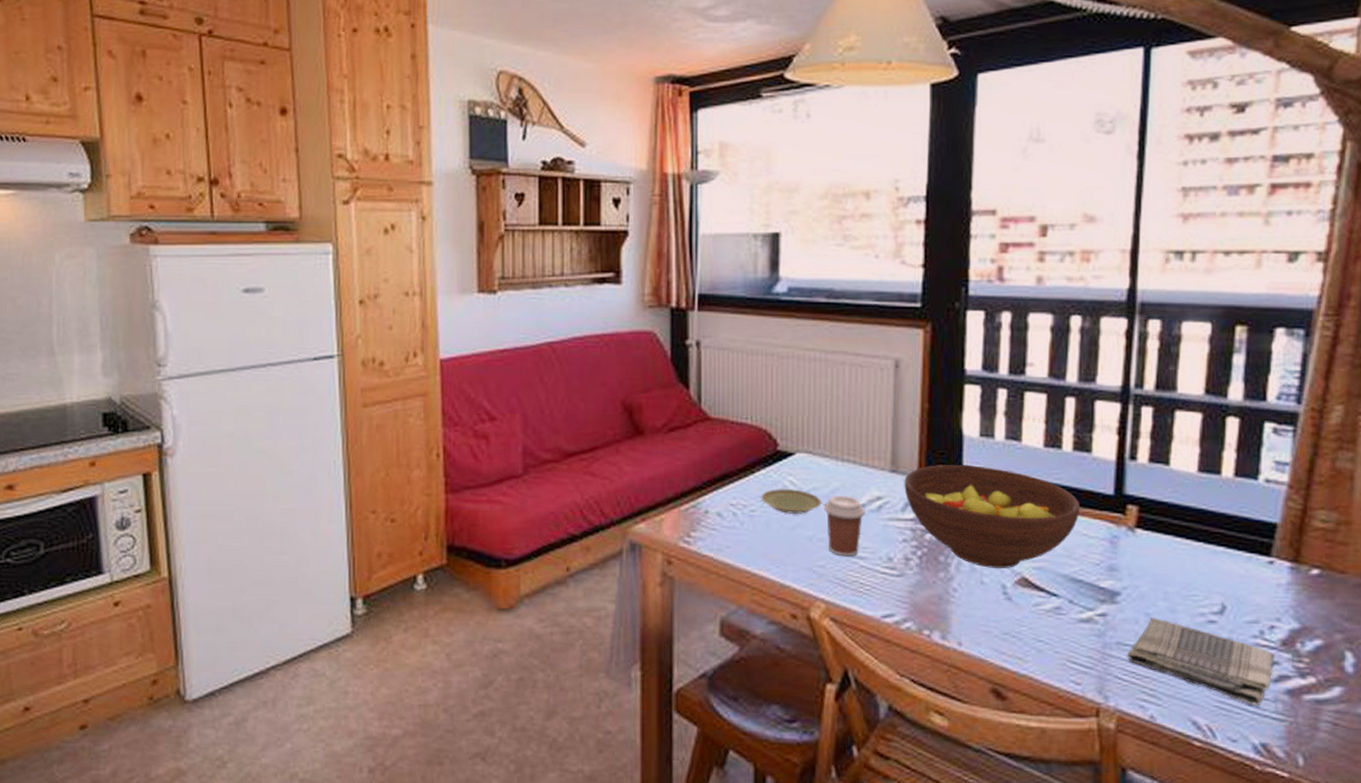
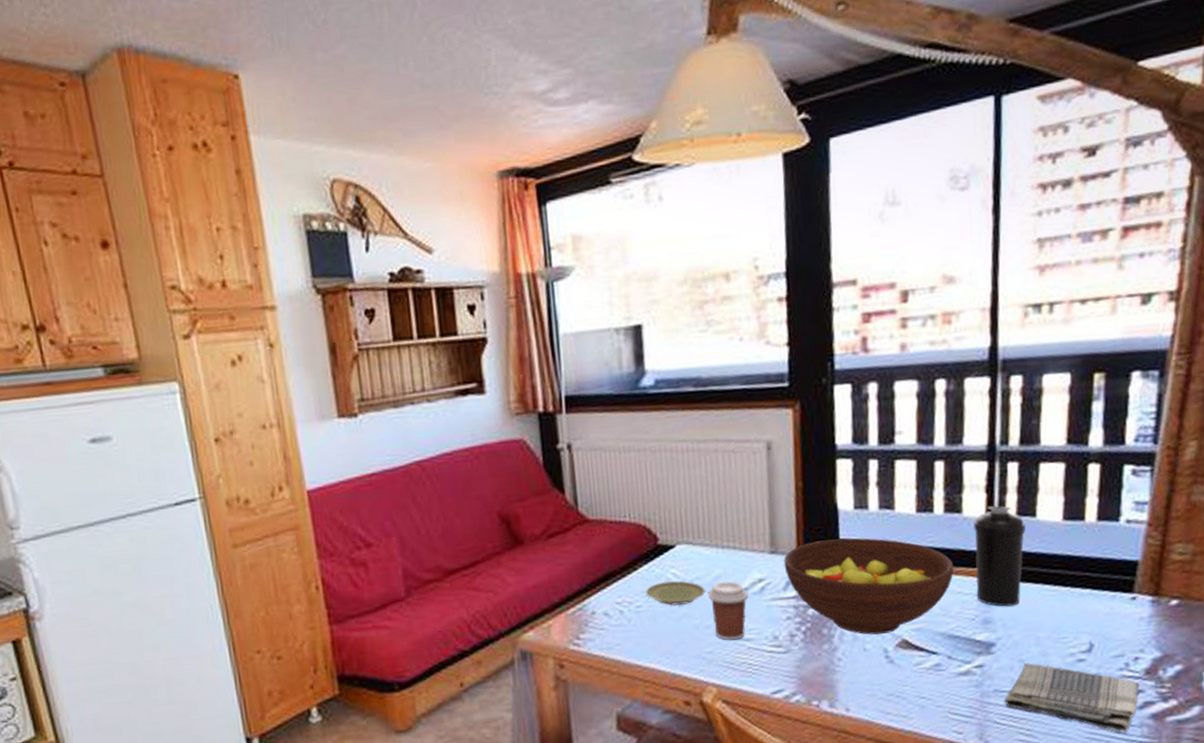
water bottle: none [1102,449,1159,555] -> present [973,506,1026,607]

